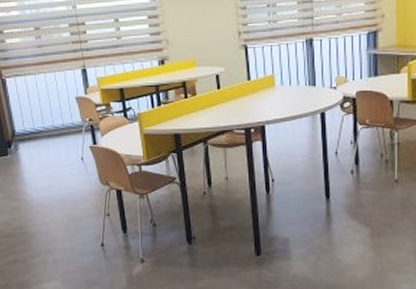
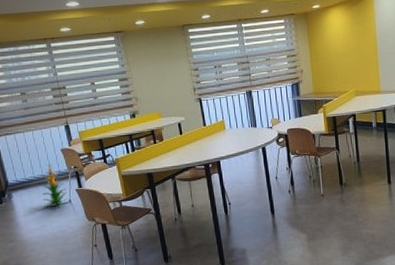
indoor plant: none [51,113,84,166] -> present [41,164,71,209]

